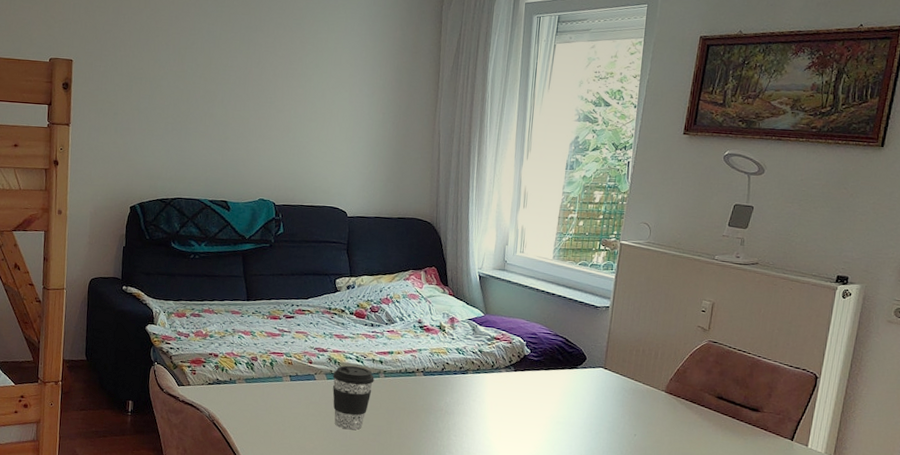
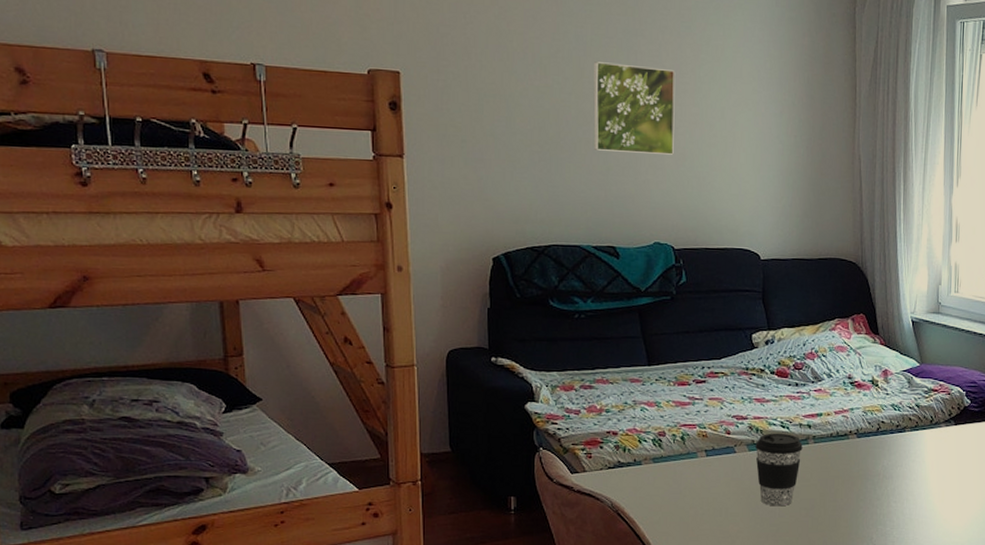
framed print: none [216,52,286,127] -> present [593,61,676,155]

